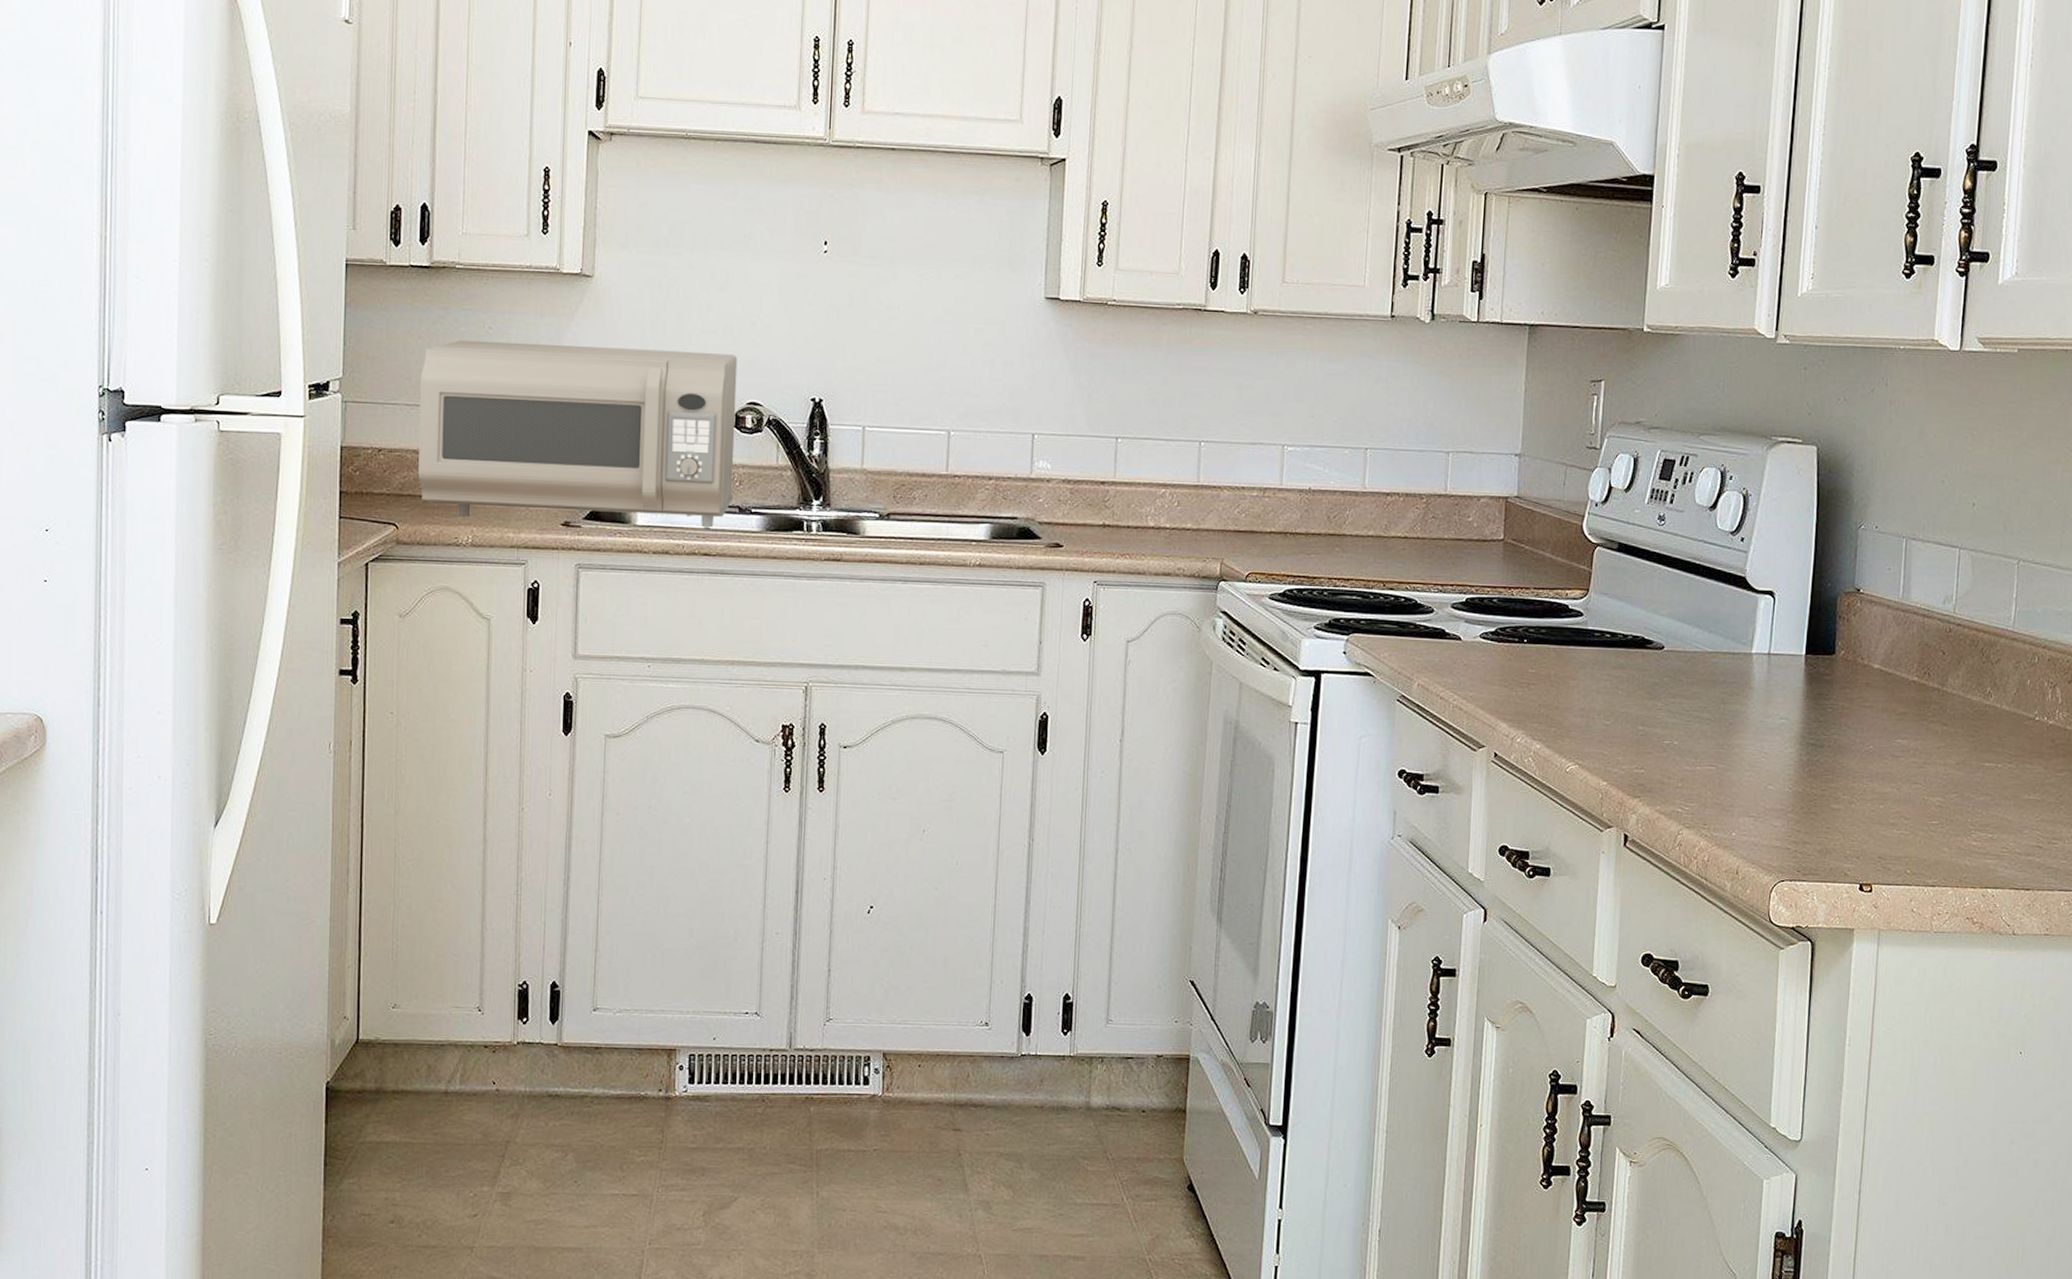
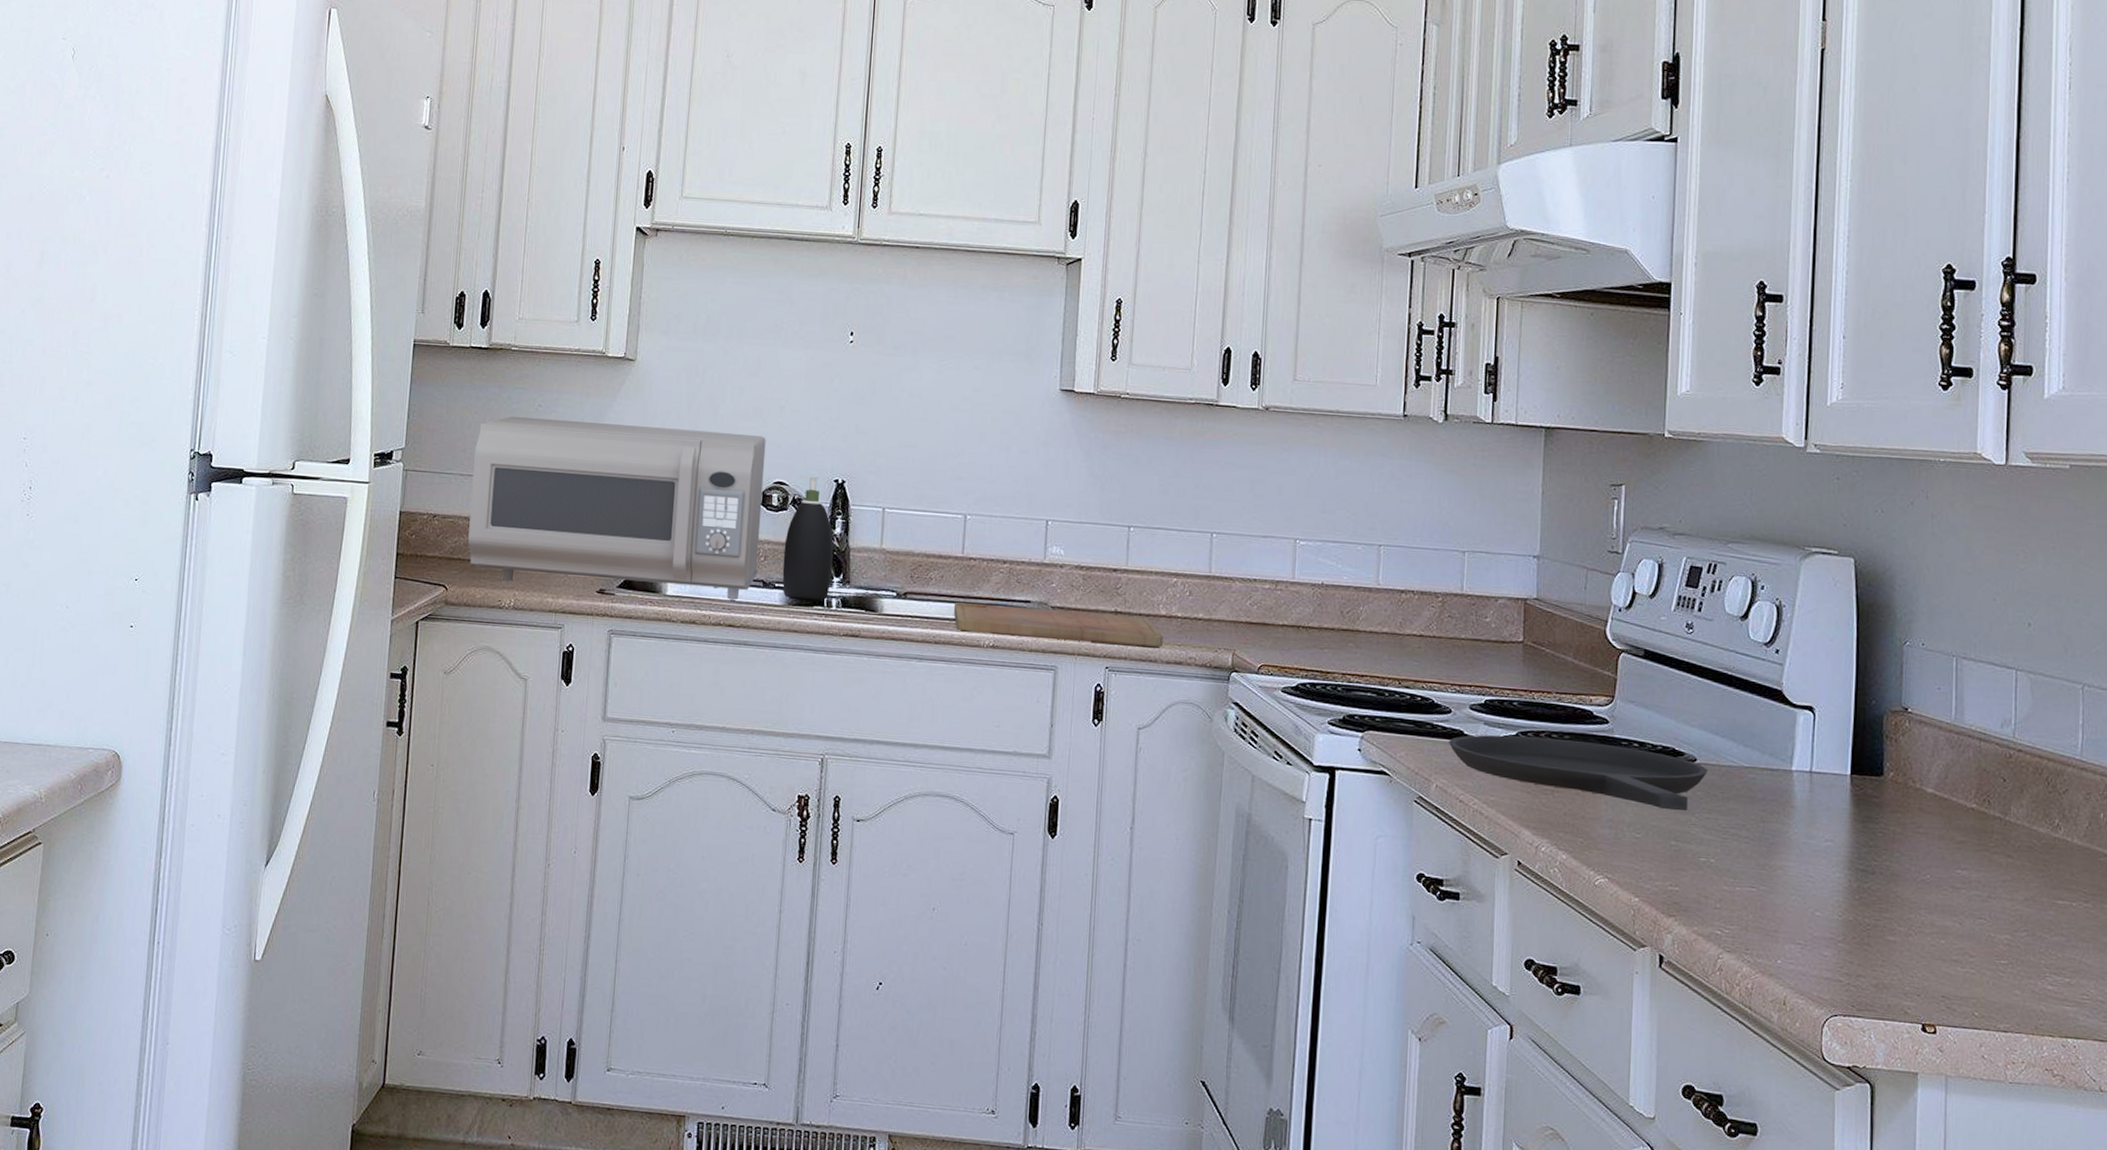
soap dispenser: none [759,395,813,526] -> present [782,475,834,602]
cutting board: none [938,521,1151,559] -> present [953,602,1163,647]
frying pan: none [1430,632,1675,697] -> present [1448,735,1709,812]

